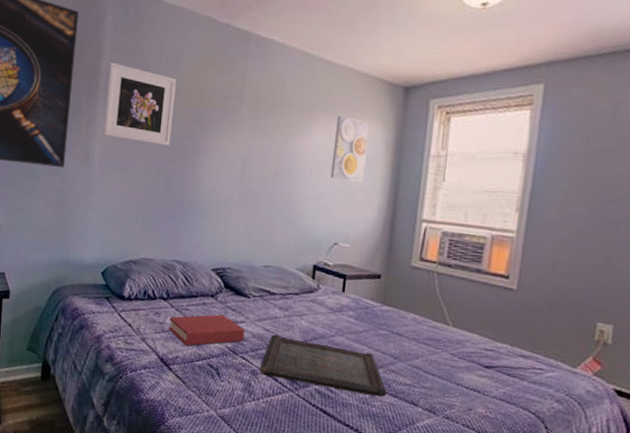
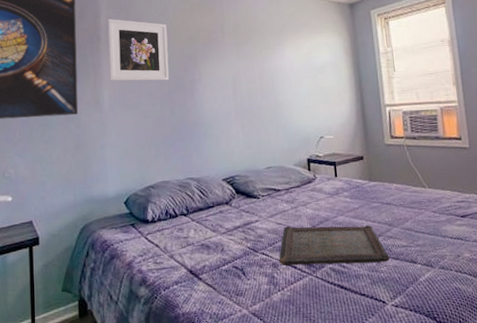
hardback book: present [169,314,244,346] -> none [192,218,261,254]
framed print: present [330,116,370,183] -> none [303,33,333,84]

